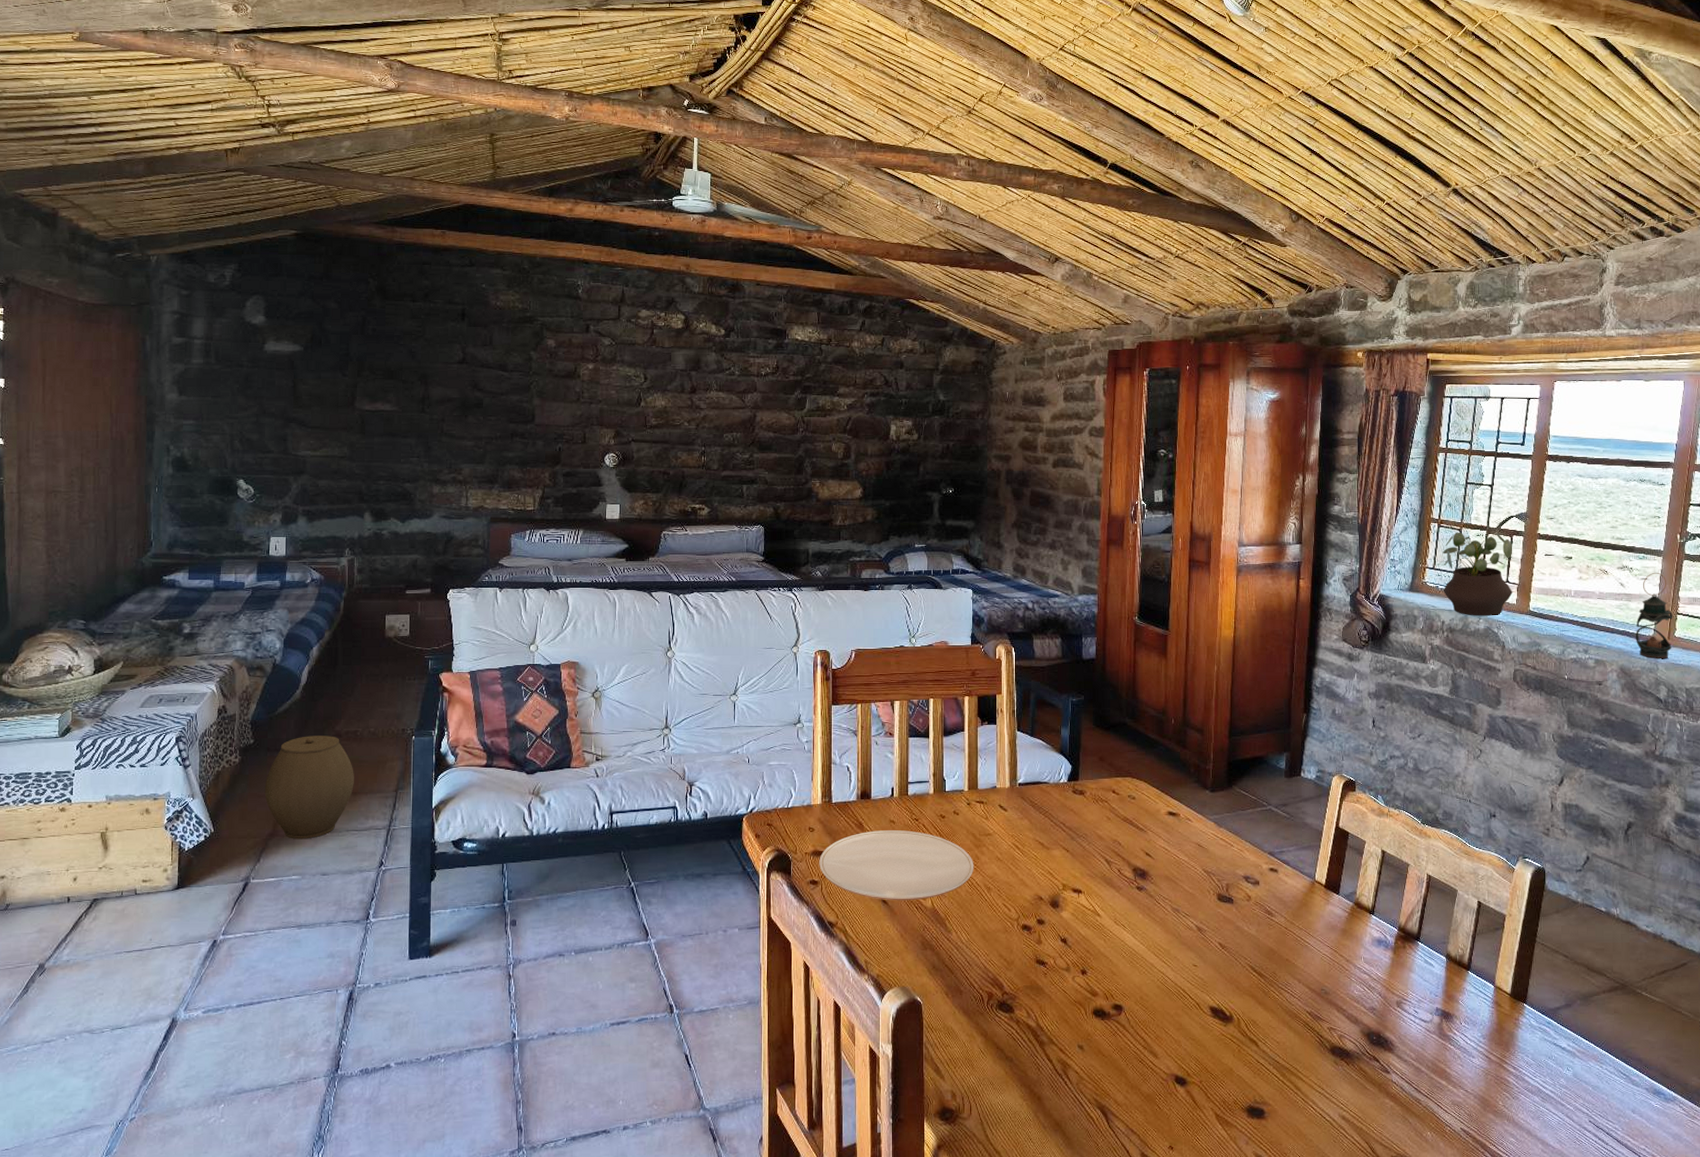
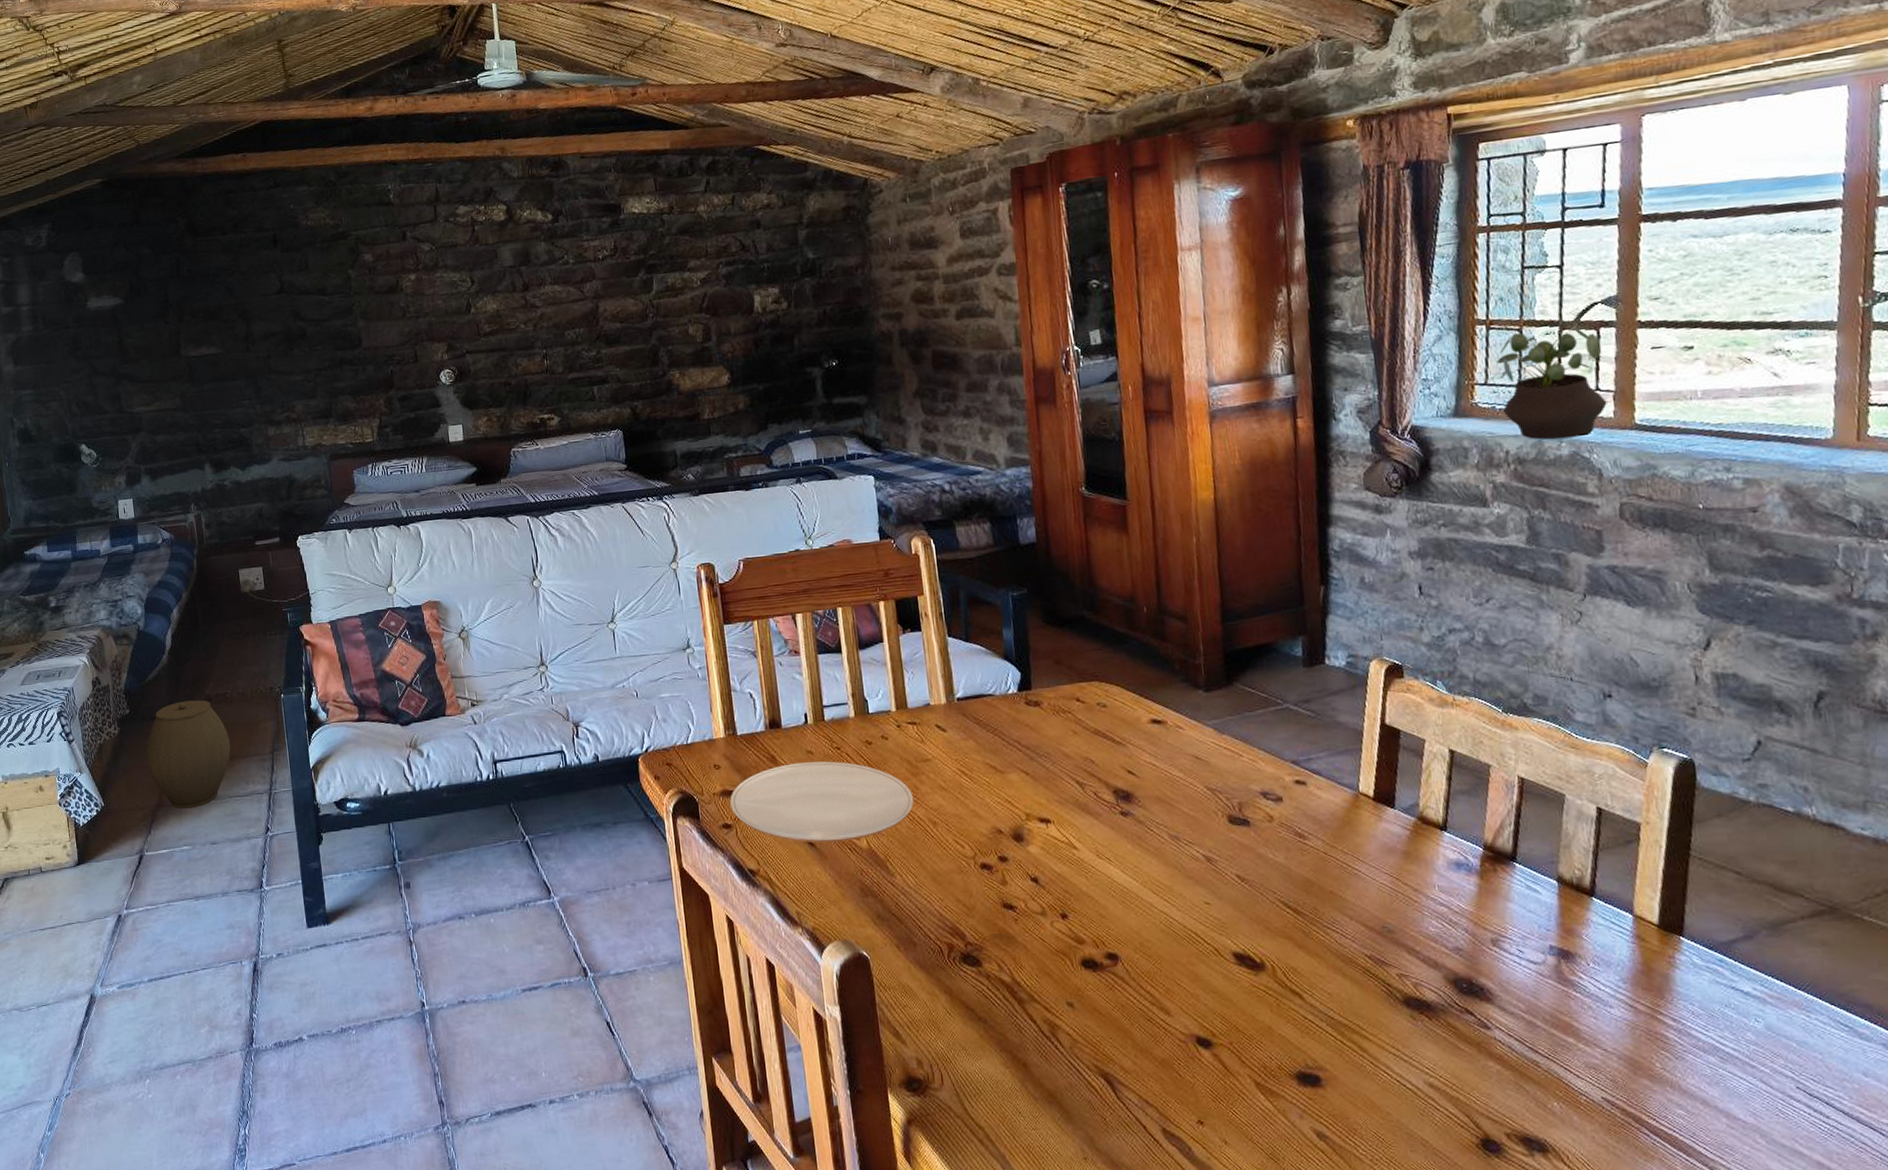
lantern: present [1635,572,1673,659] -> none [1803,351,1865,471]

